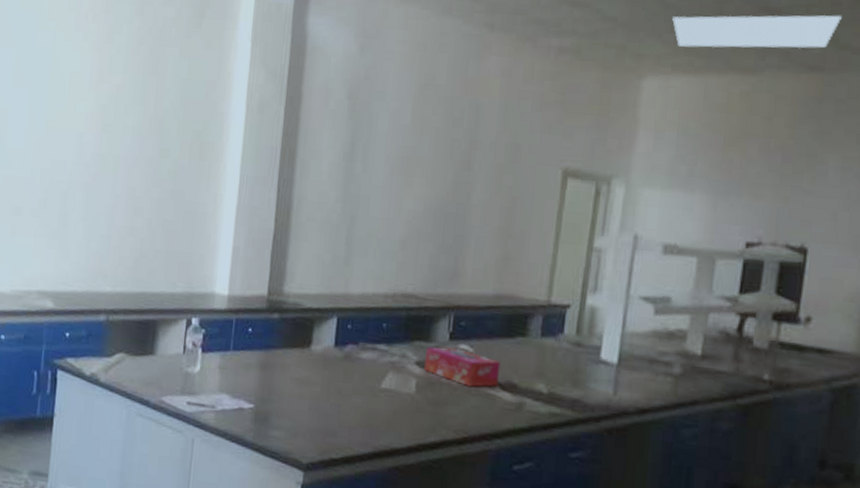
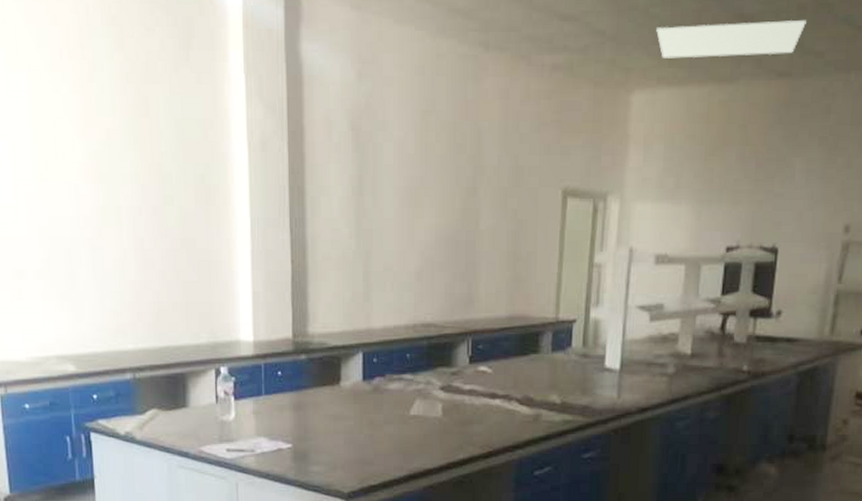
tissue box: present [424,347,501,387] -> none [447,371,517,405]

